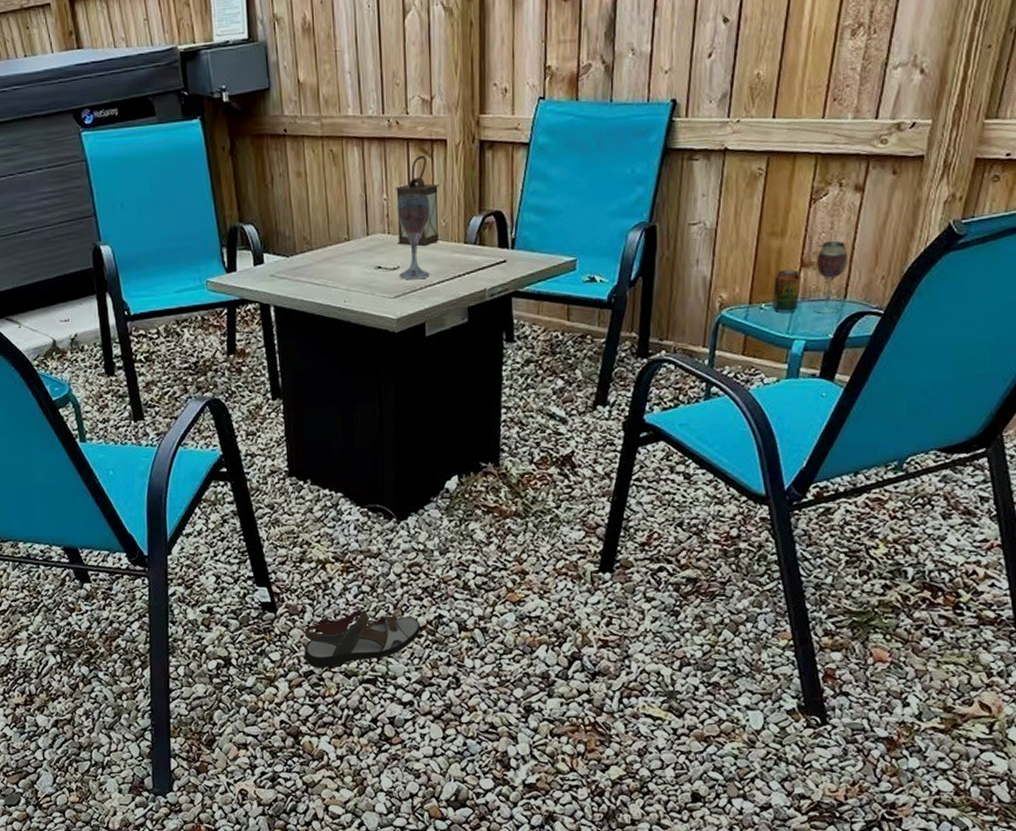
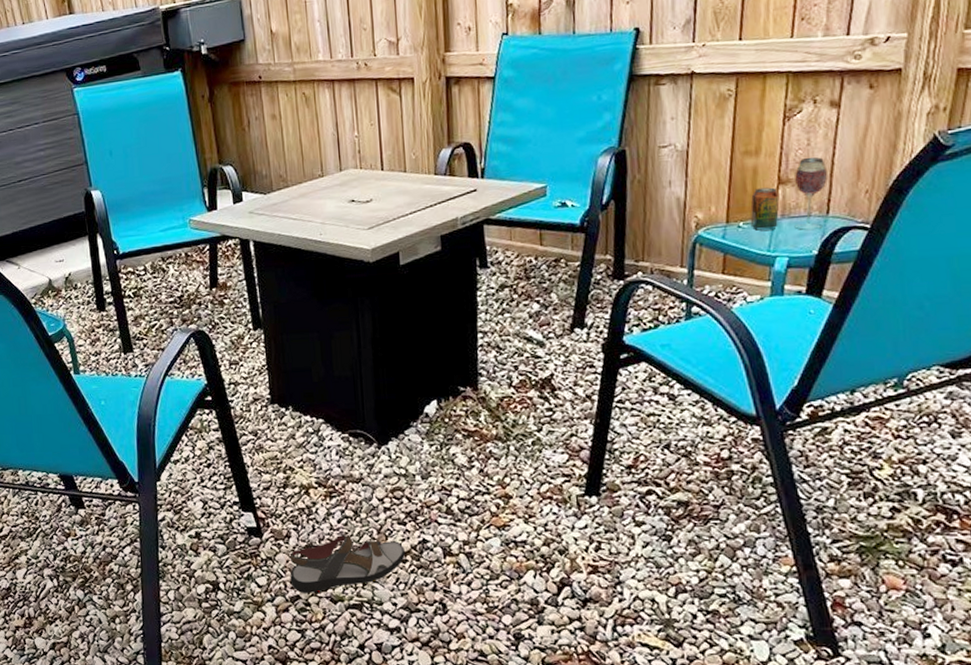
lantern: present [394,155,440,247] -> none [365,93,411,180]
cup: present [396,193,431,280] -> none [367,129,402,212]

